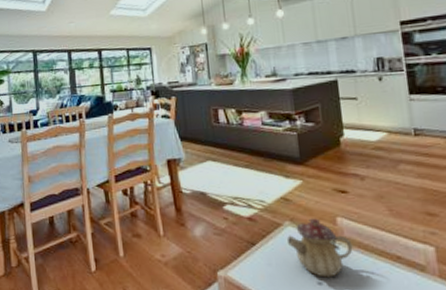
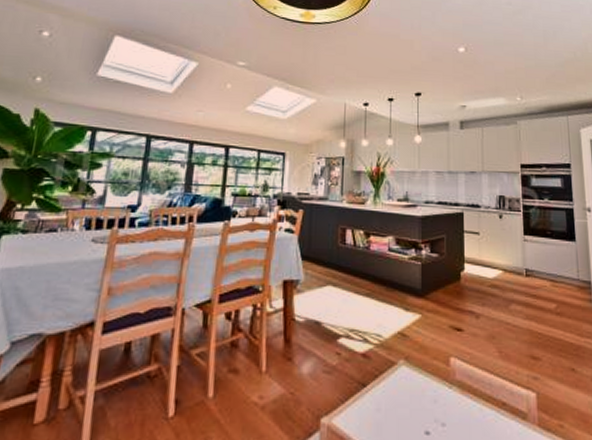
teapot: present [286,218,353,278] -> none [399,357,463,426]

